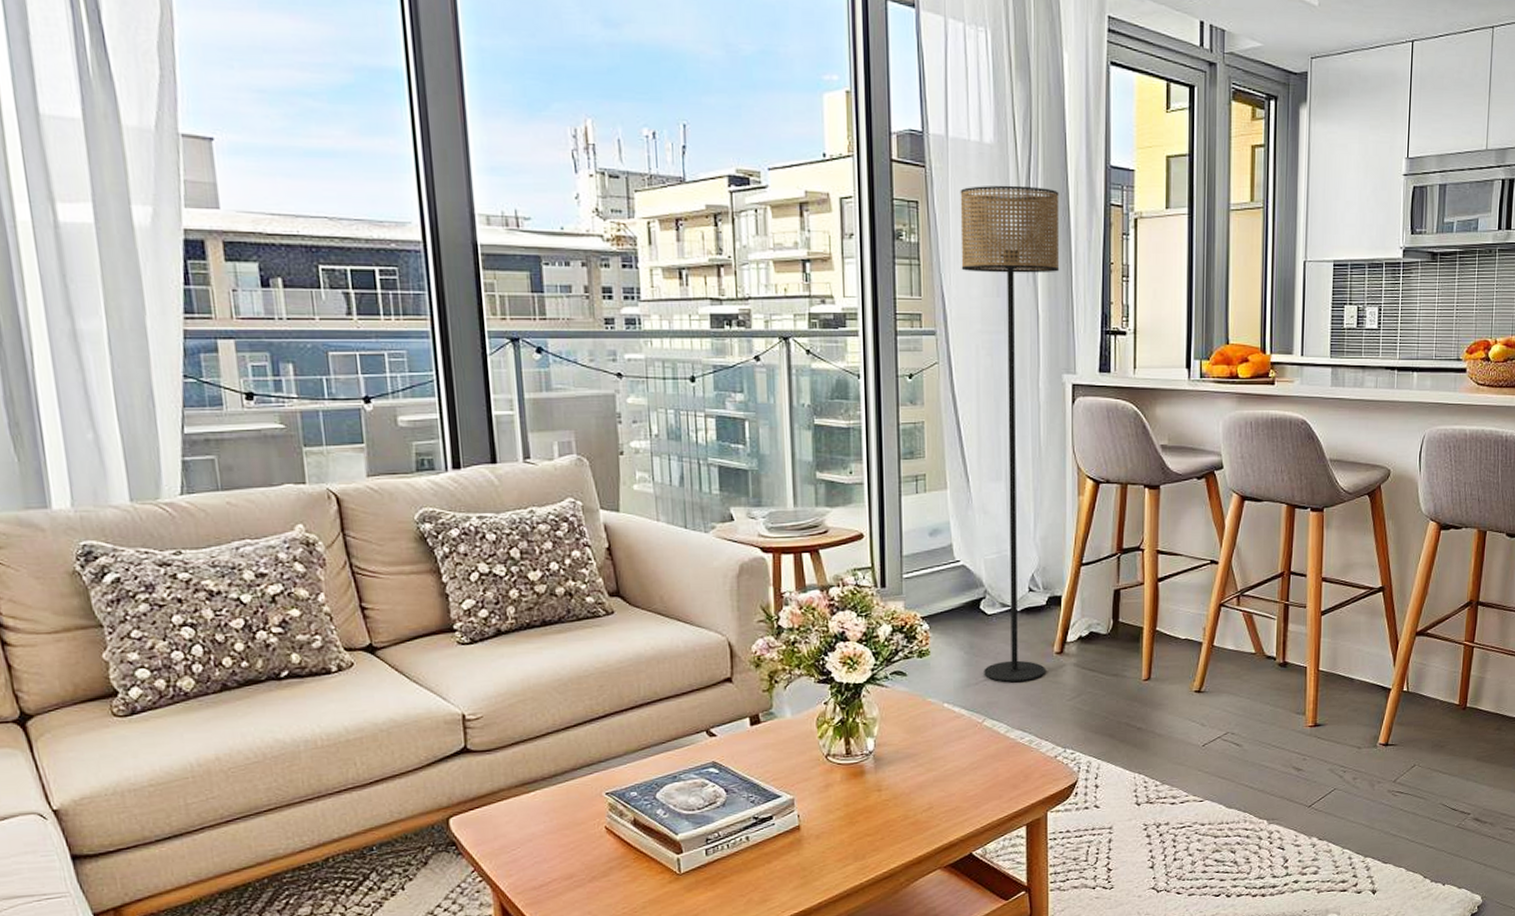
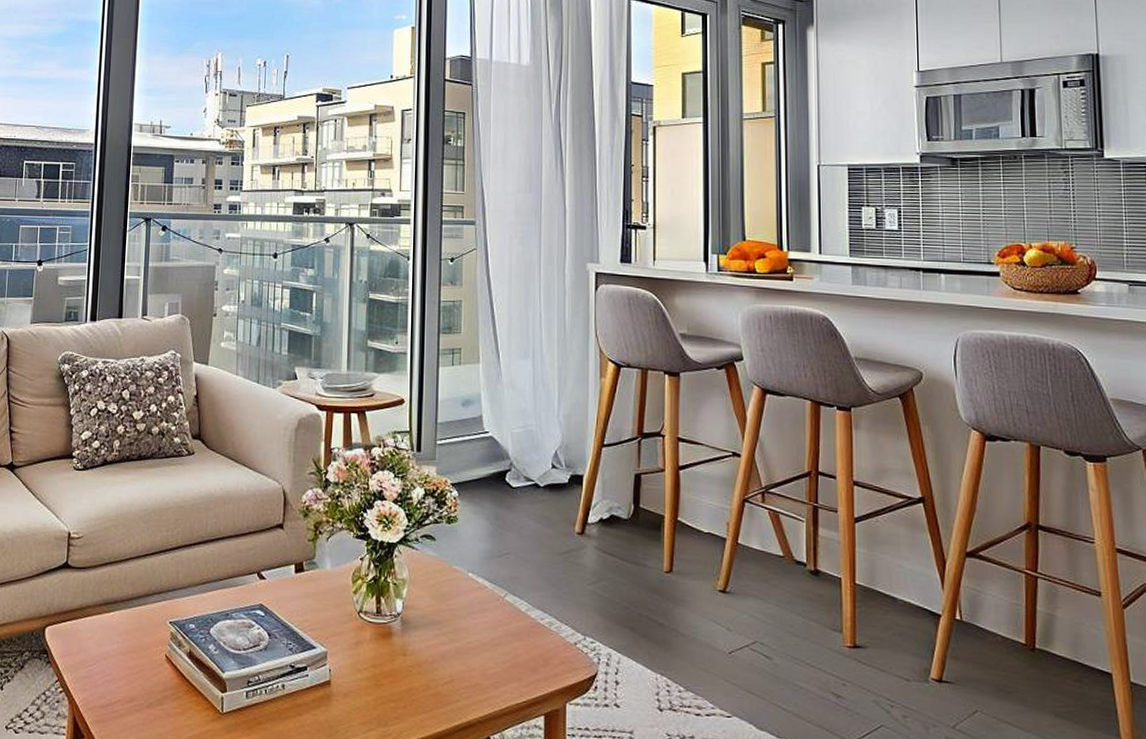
floor lamp: present [960,185,1060,683] -> none [499,99,586,560]

